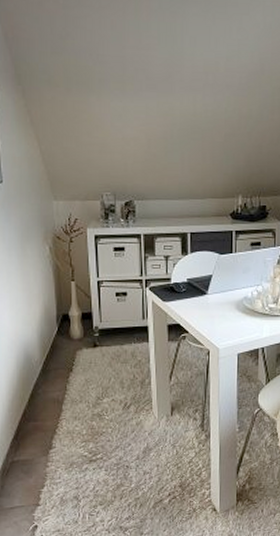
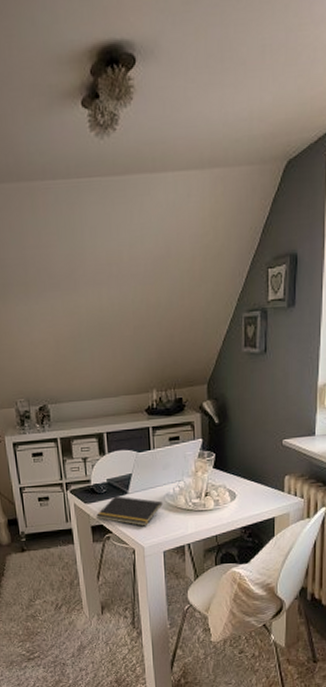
notepad: none [174,296,240,328] -> present [96,496,163,527]

